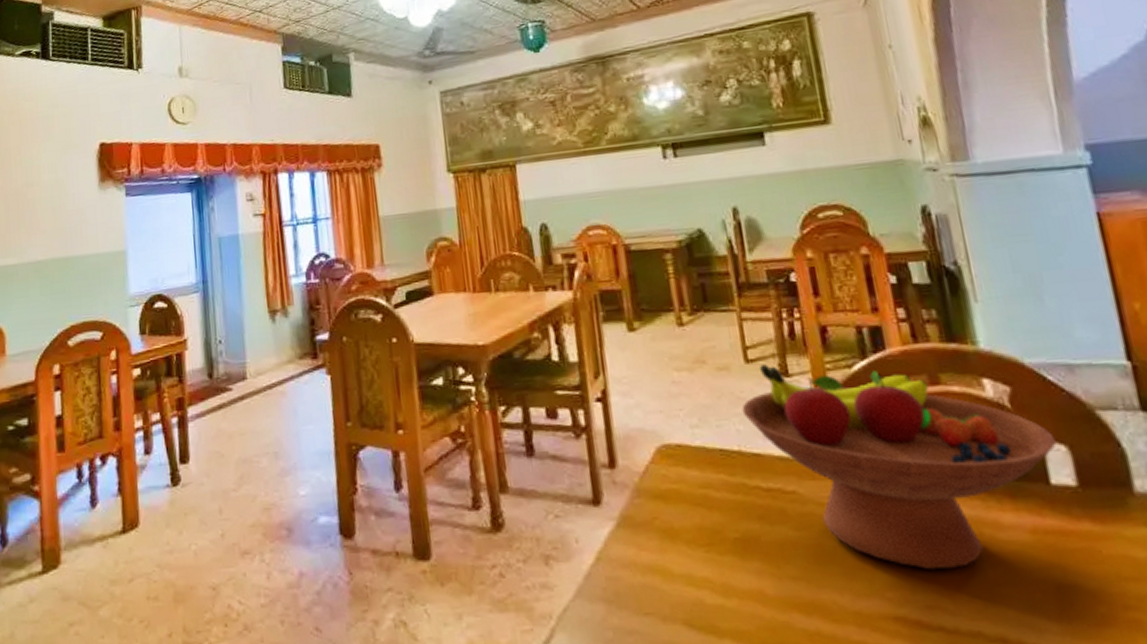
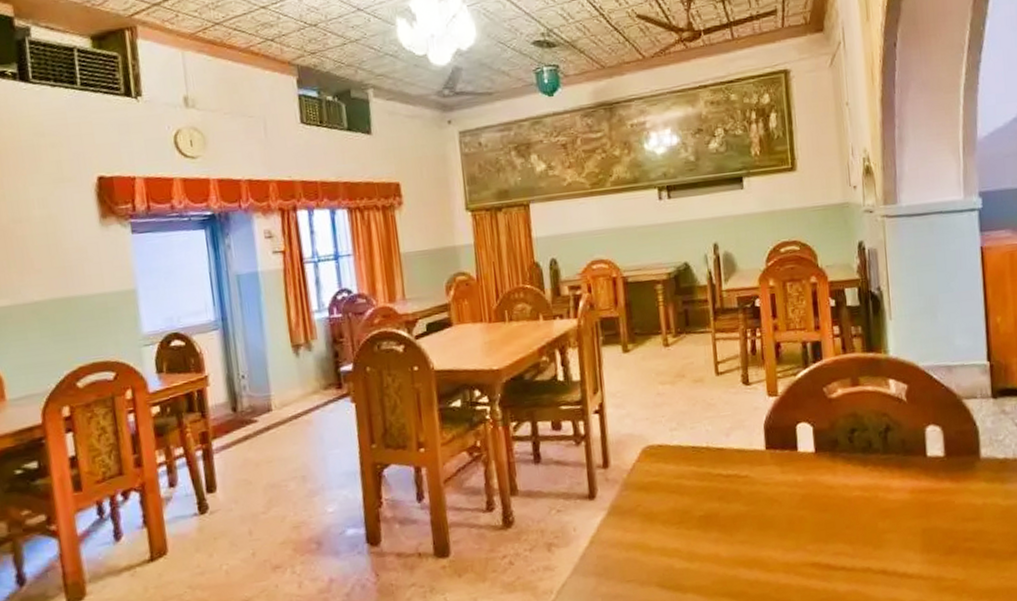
fruit bowl: present [741,364,1057,571] -> none [711,376,934,527]

